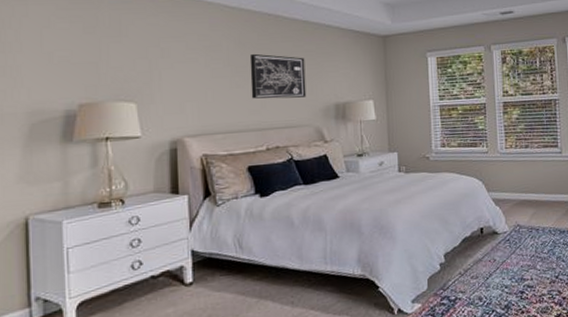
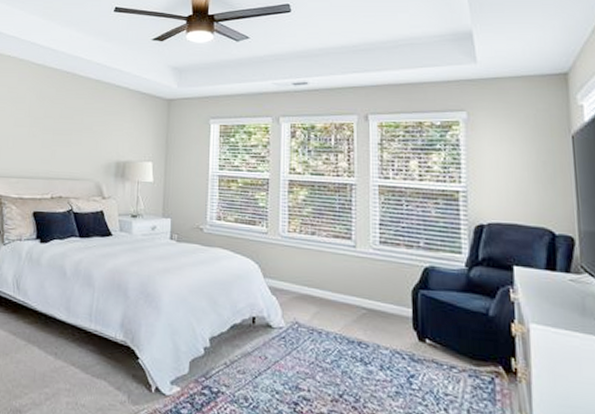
wall art: present [249,53,307,99] -> none [44,107,94,152]

